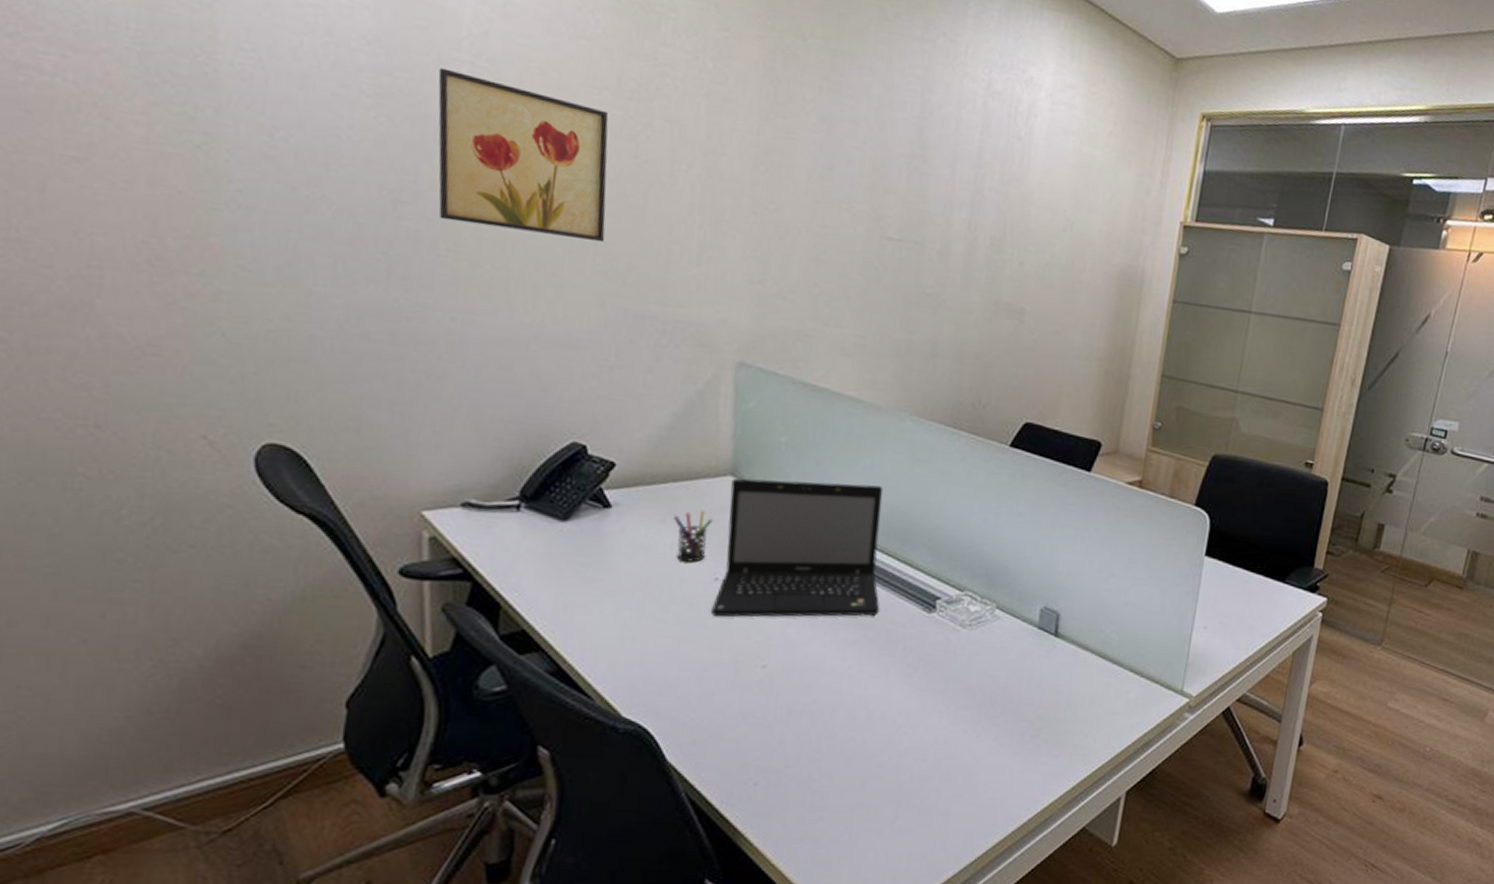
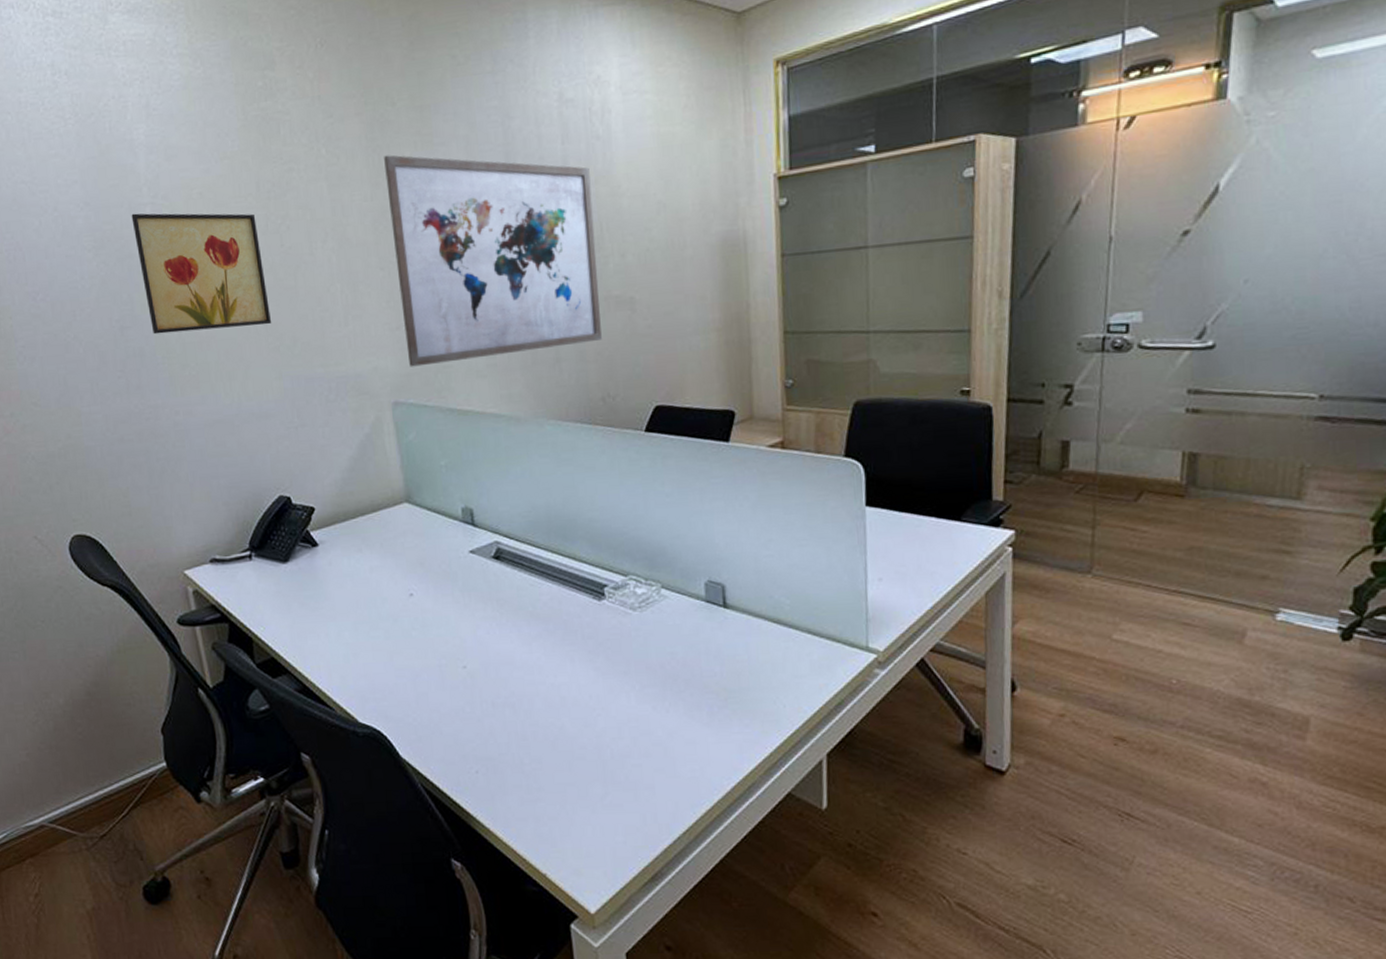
pen holder: present [674,509,713,562] -> none [367,536,399,583]
laptop: present [711,478,884,618] -> none [407,490,555,628]
wall art: none [765,91,1004,344] -> present [384,155,602,367]

